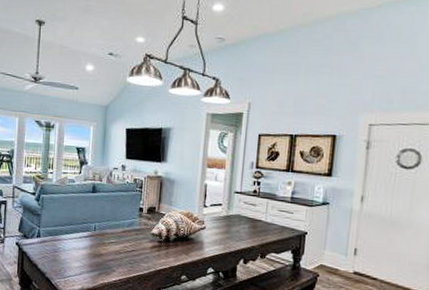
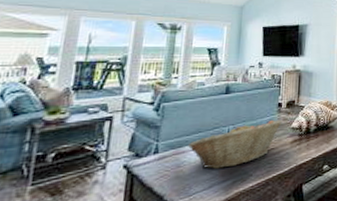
fruit basket: none [61,222,143,260] -> present [187,119,283,169]

